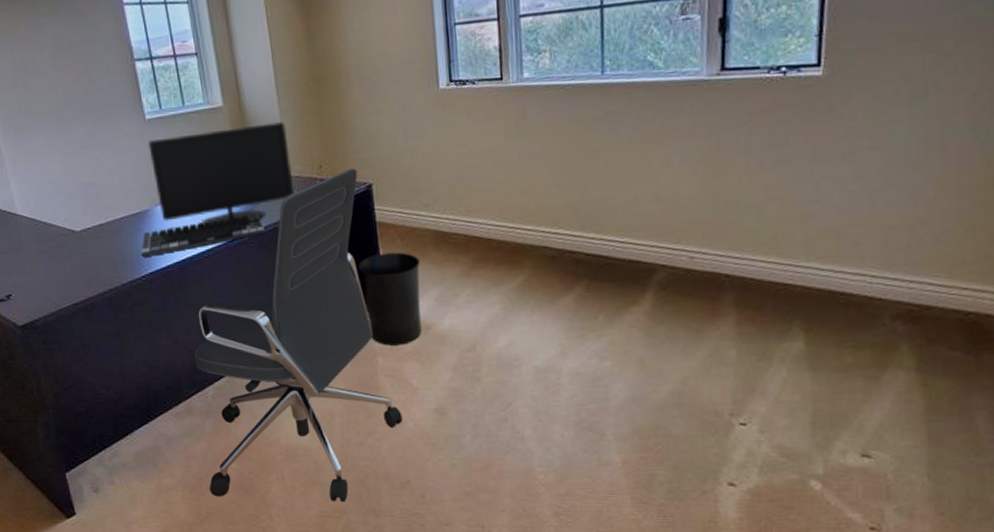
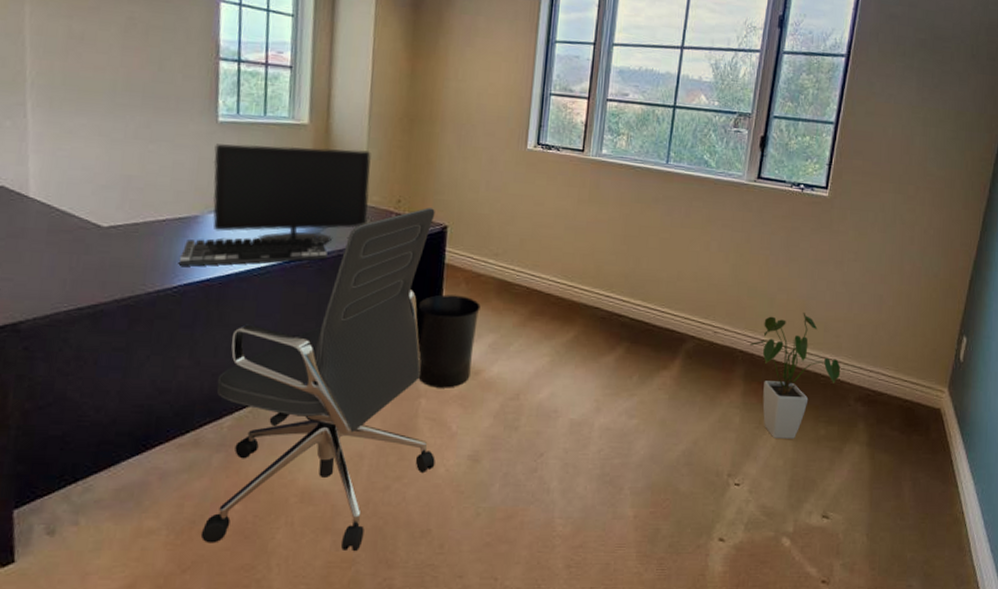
house plant: none [738,222,867,371] -> present [750,313,841,439]

